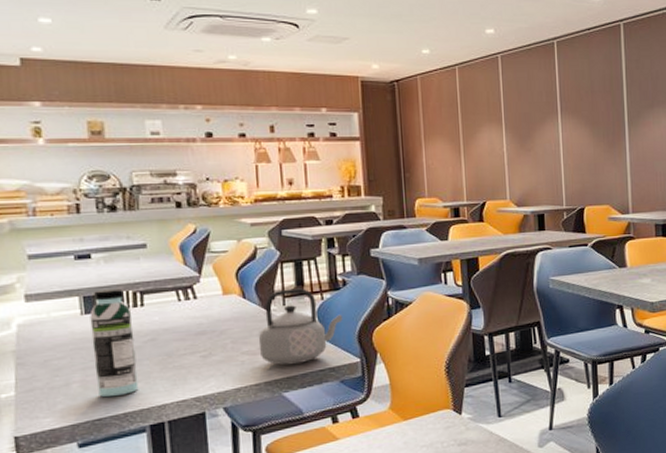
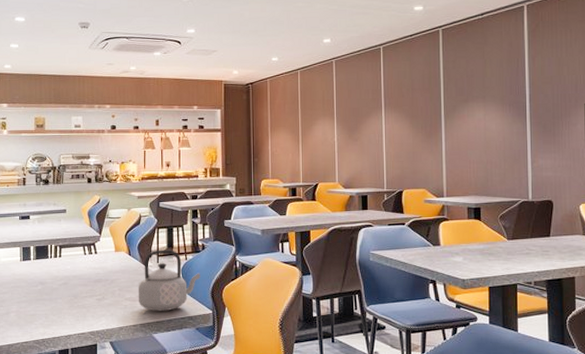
water bottle: present [89,288,139,398] -> none [26,243,53,326]

